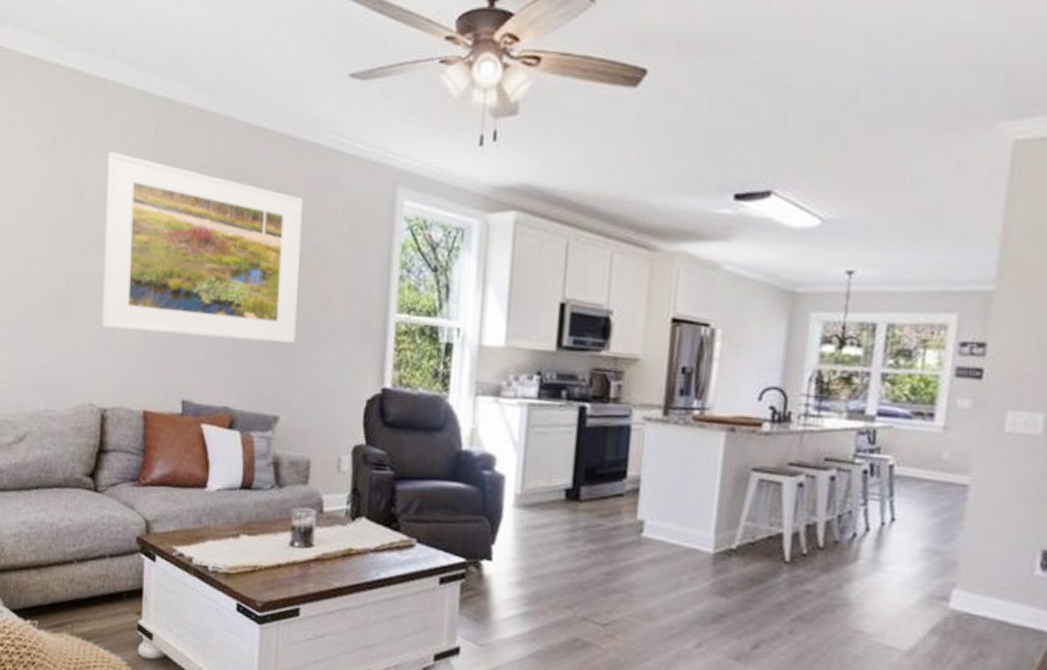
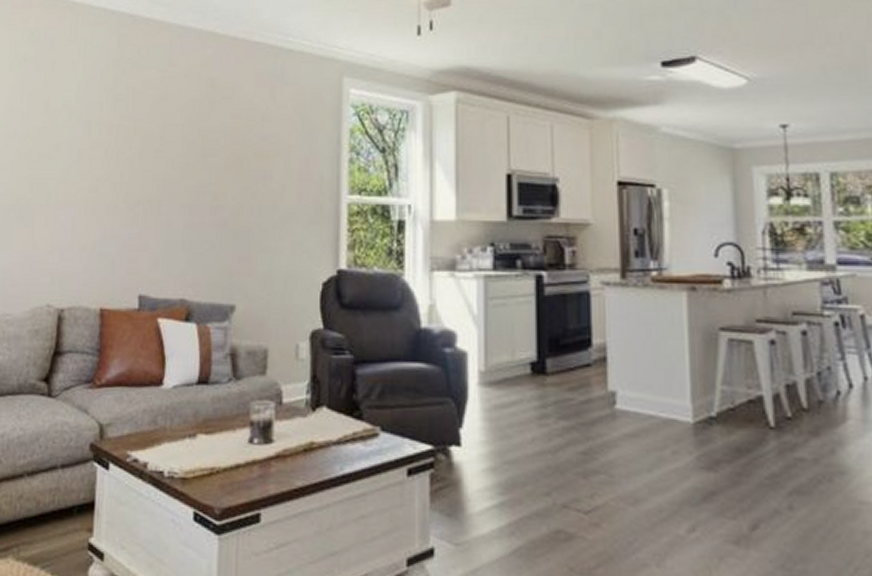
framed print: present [102,151,302,344] -> none [62,64,254,232]

